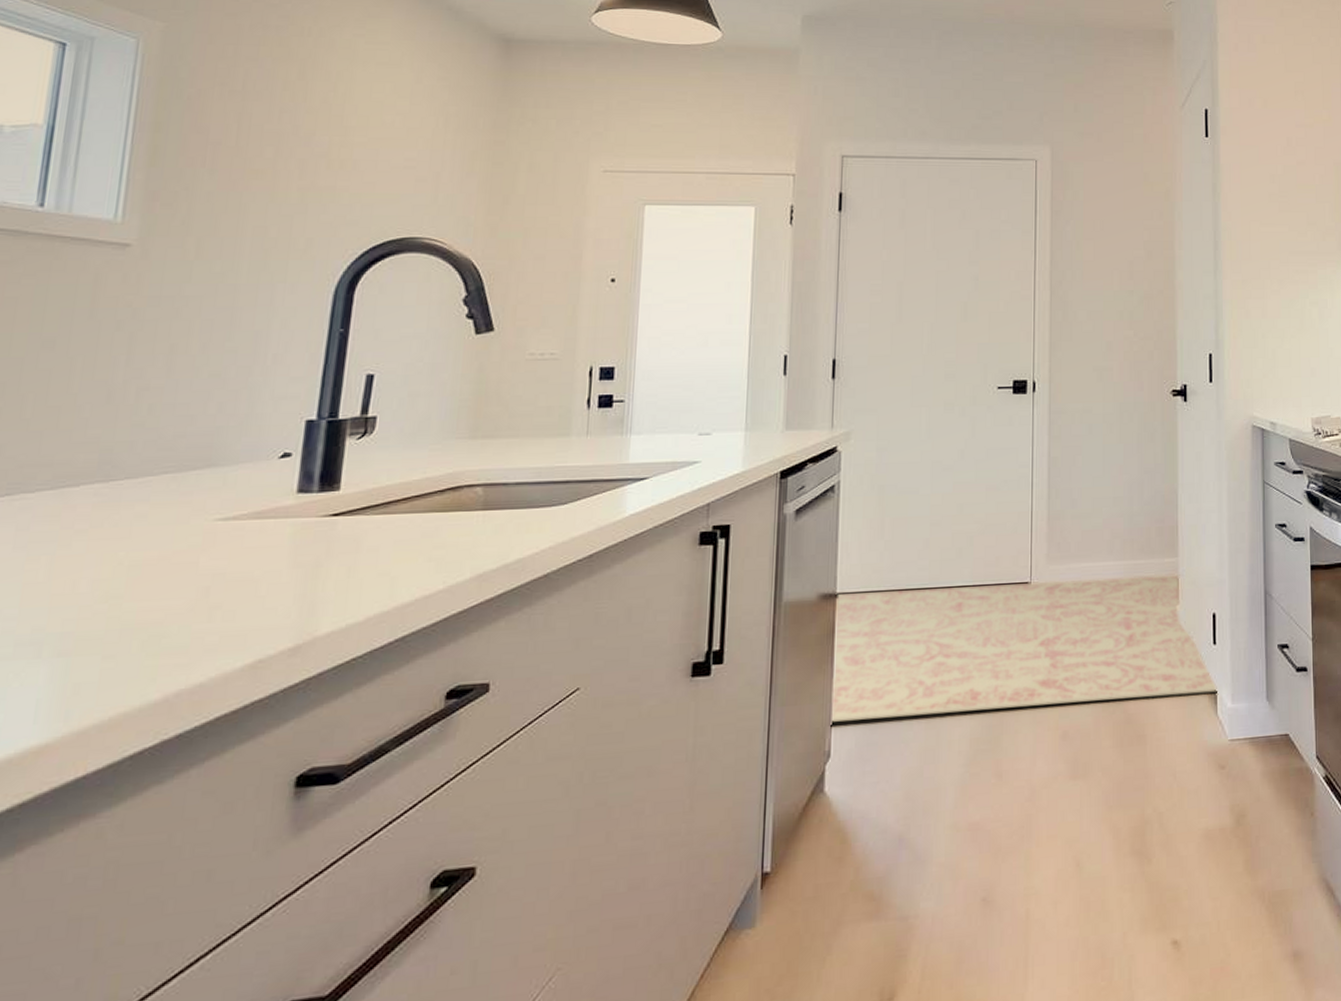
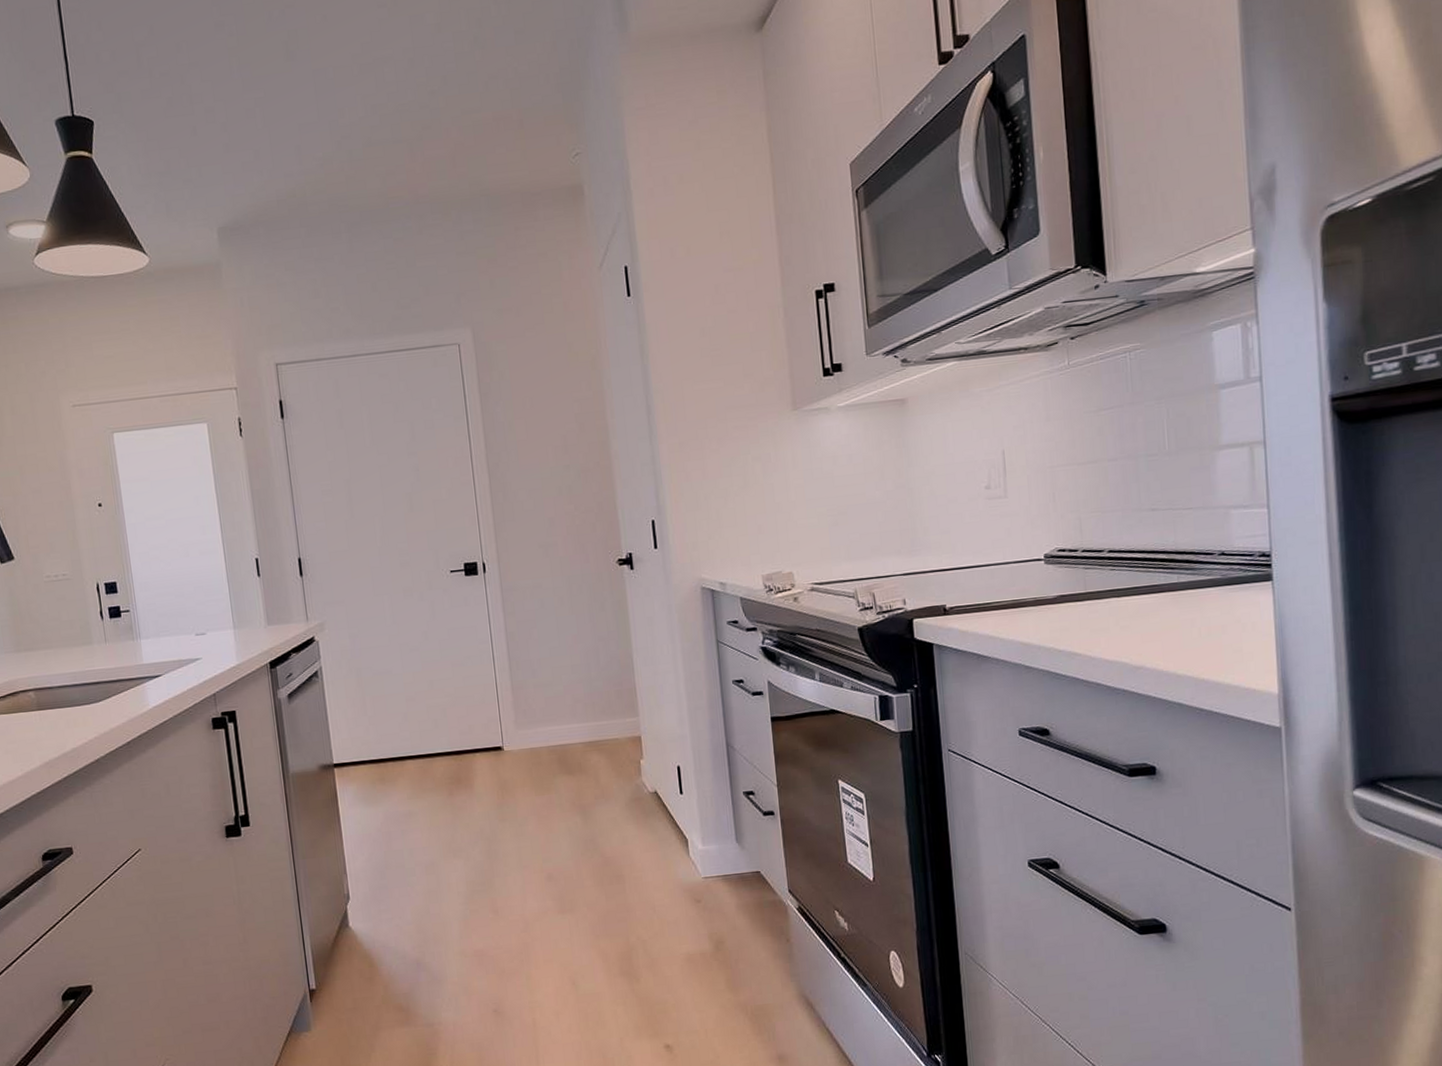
rug: present [831,574,1219,722] -> none [333,732,689,871]

